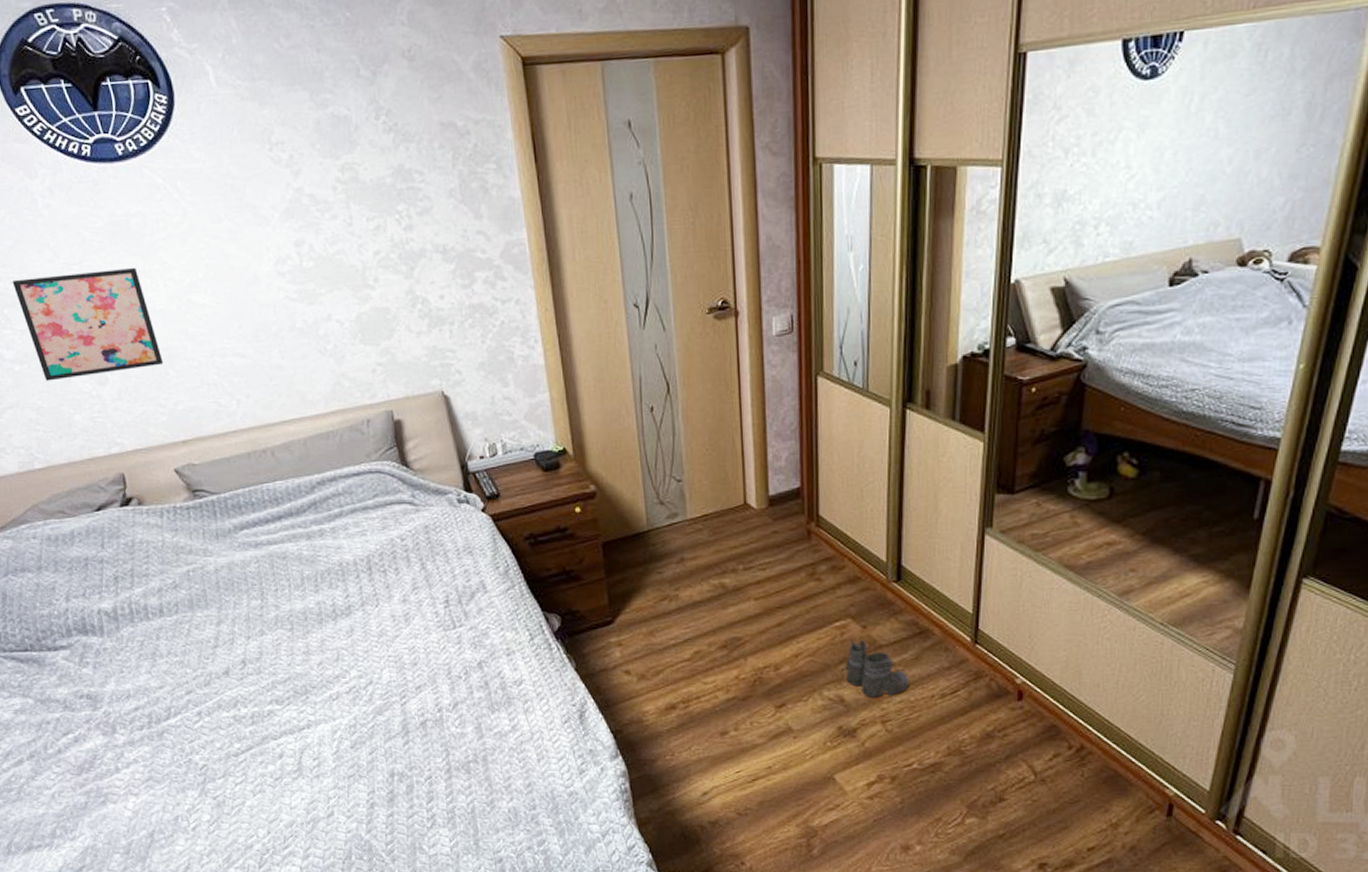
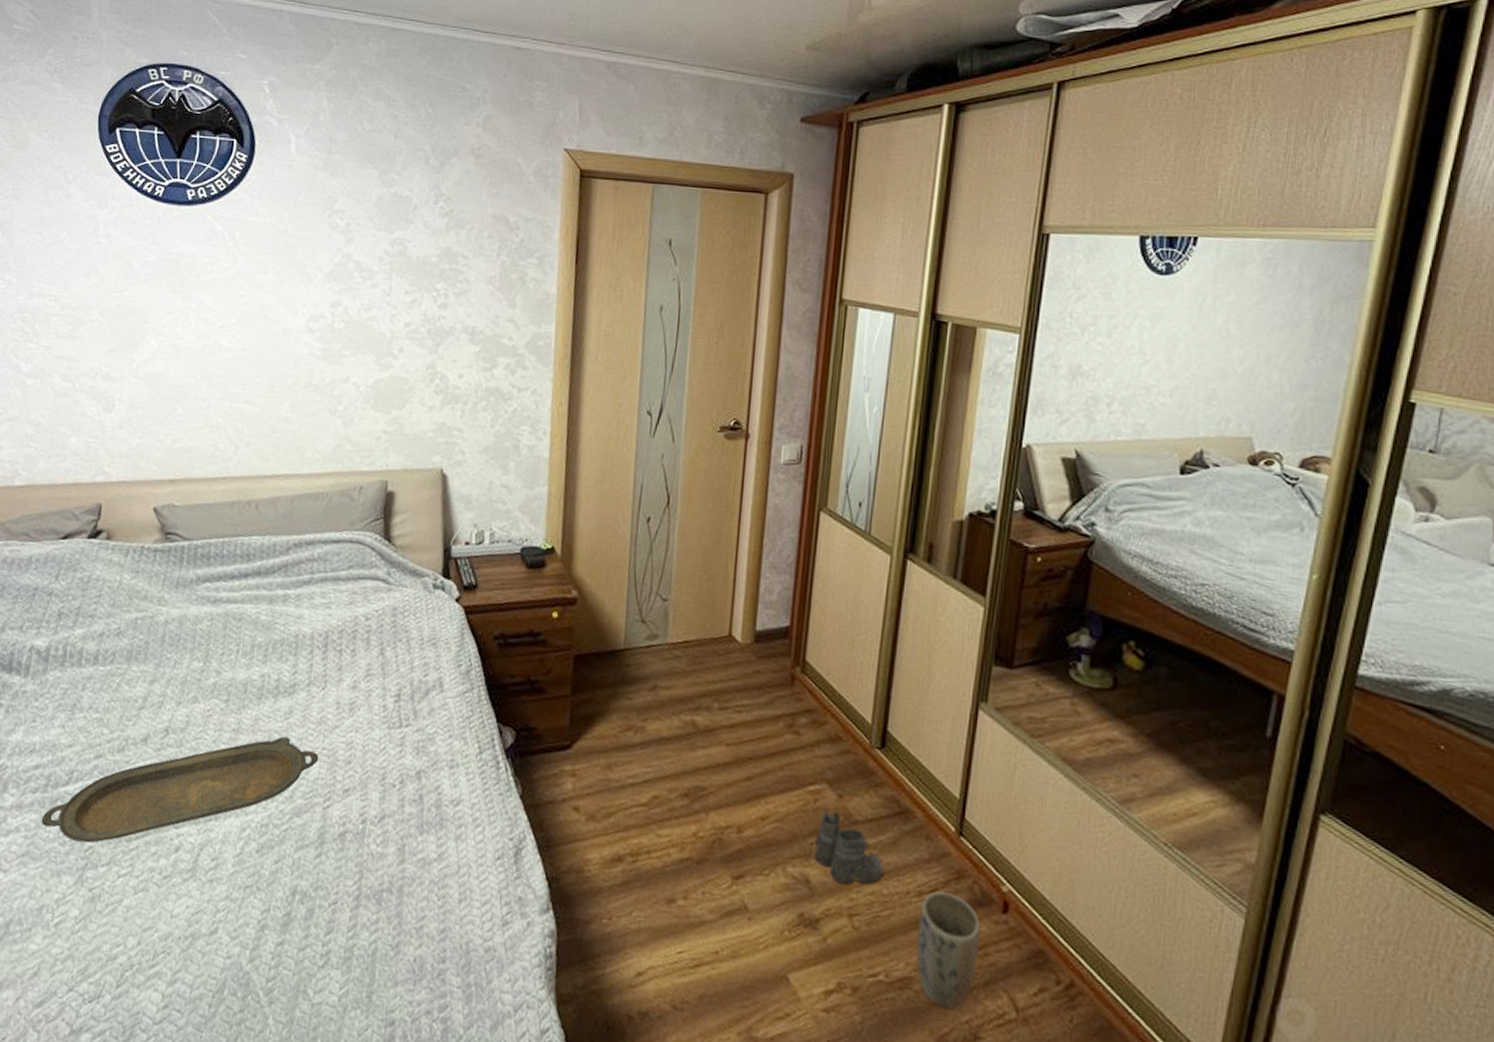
wall art: present [12,267,164,381] -> none [51,298,175,401]
serving tray: none [154,651,388,763] -> present [41,736,319,843]
plant pot: none [943,692,999,781] -> present [916,891,981,1010]

